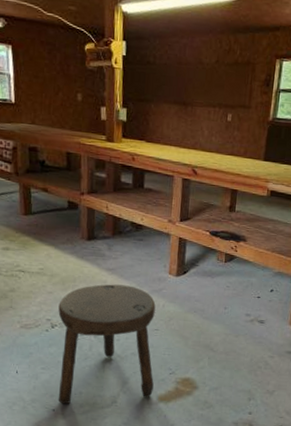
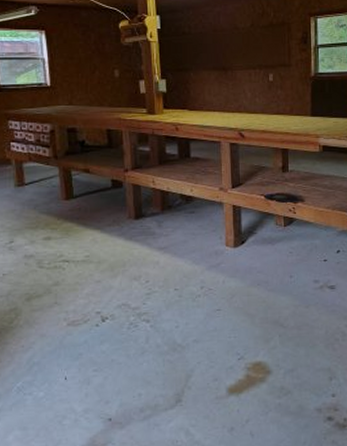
stool: present [58,284,156,404] -> none [108,263,222,411]

